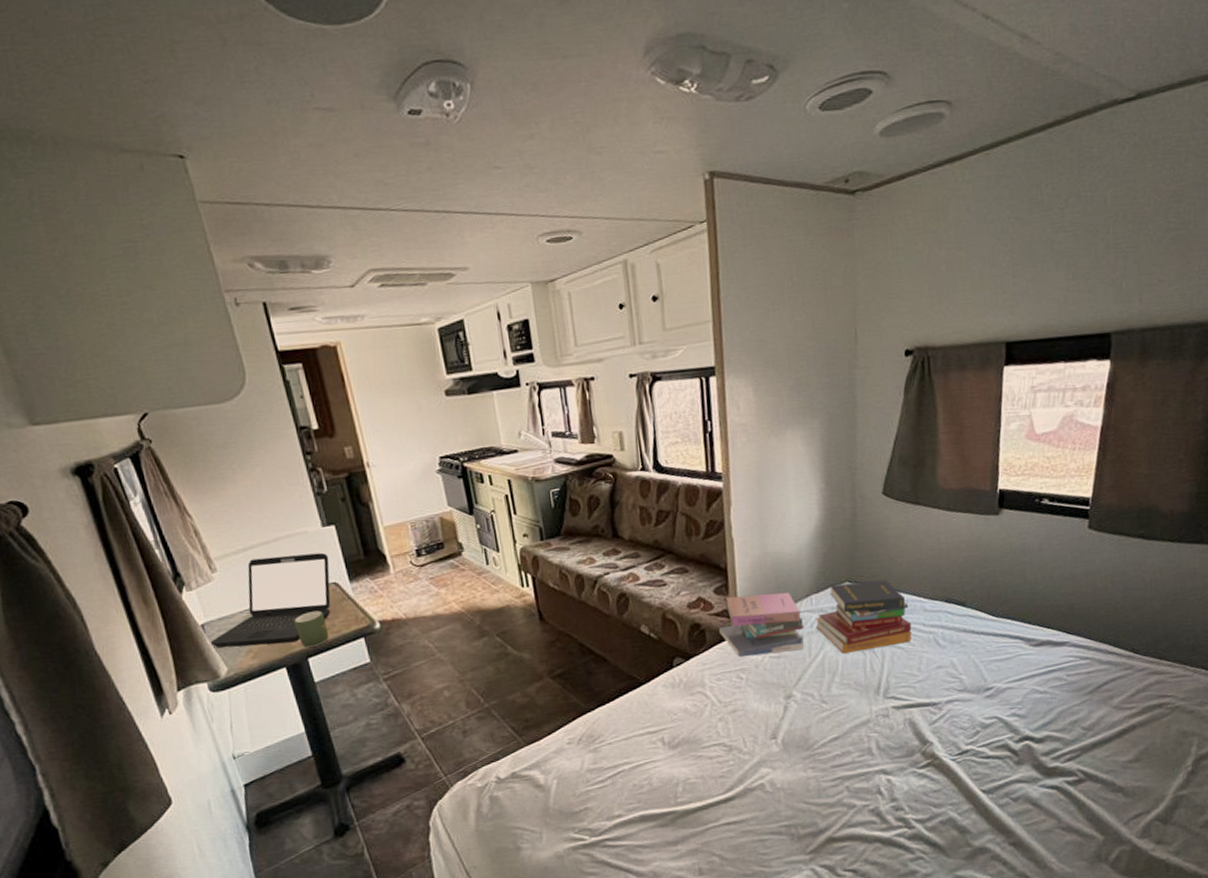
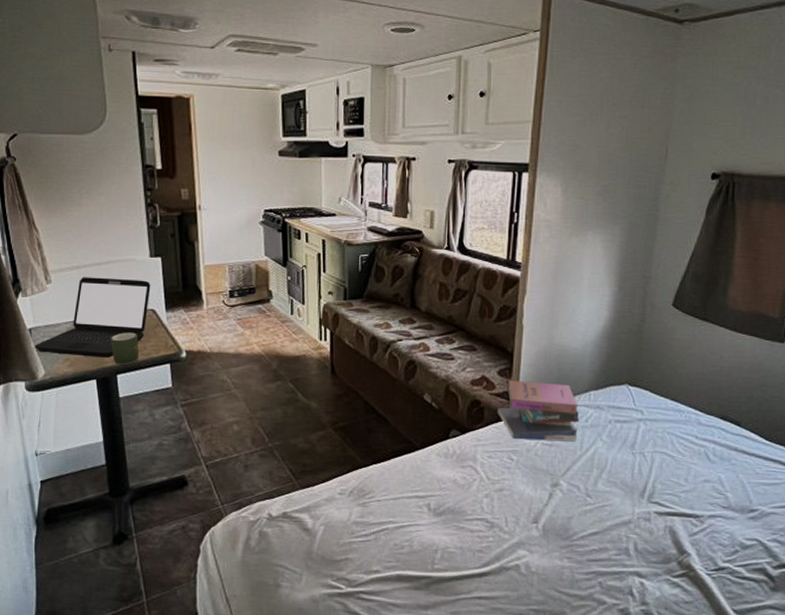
books: present [815,579,912,654] -> none [591,384,684,453]

